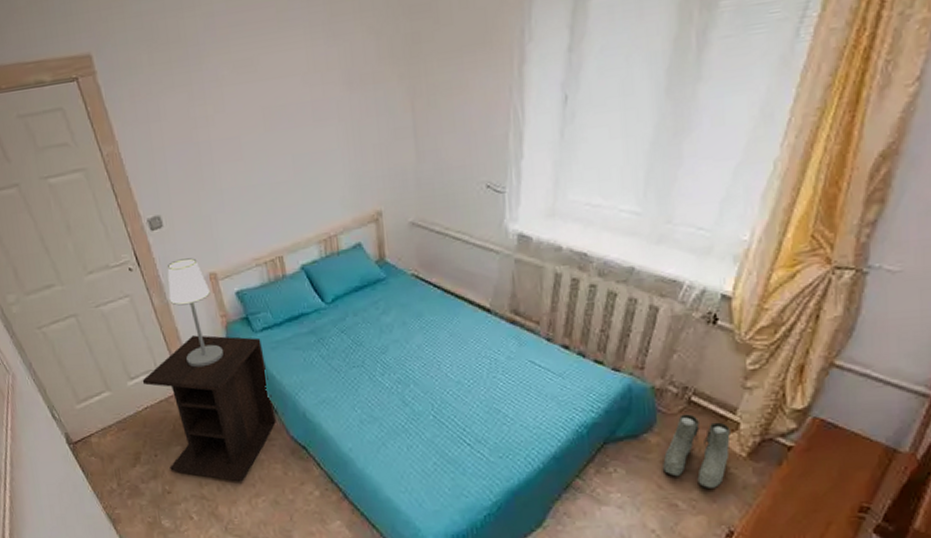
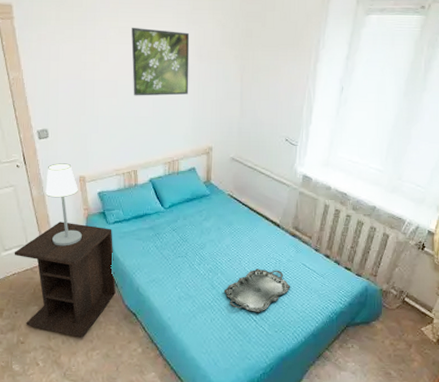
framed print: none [250,51,340,155] -> present [131,27,190,96]
serving tray: none [420,372,516,434] -> present [223,268,291,313]
boots: present [663,414,731,490] -> none [384,310,427,364]

